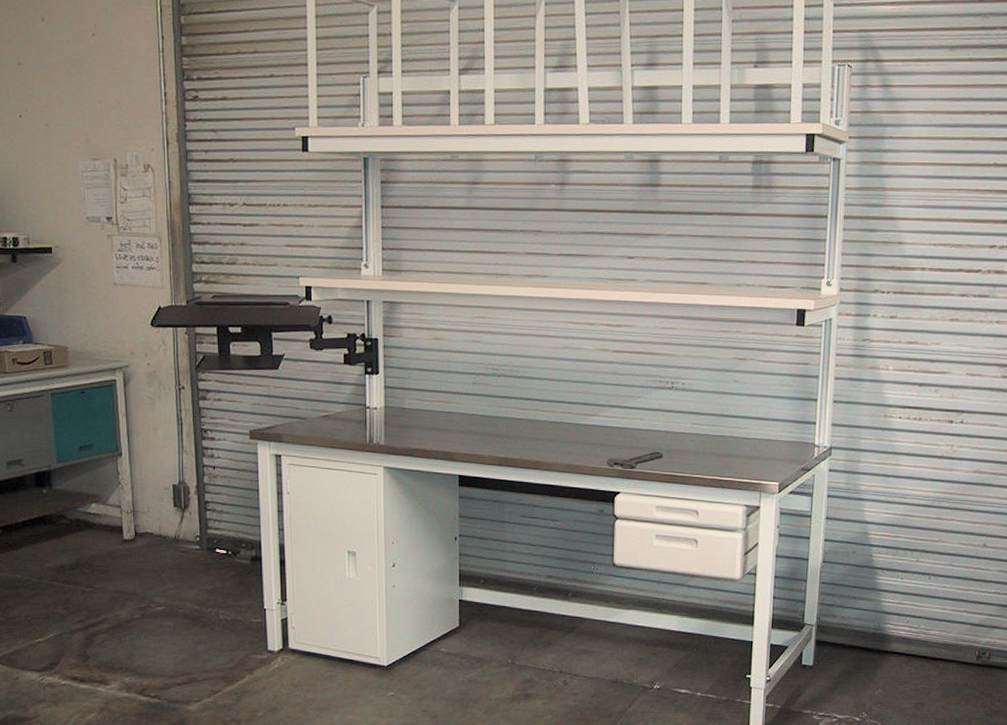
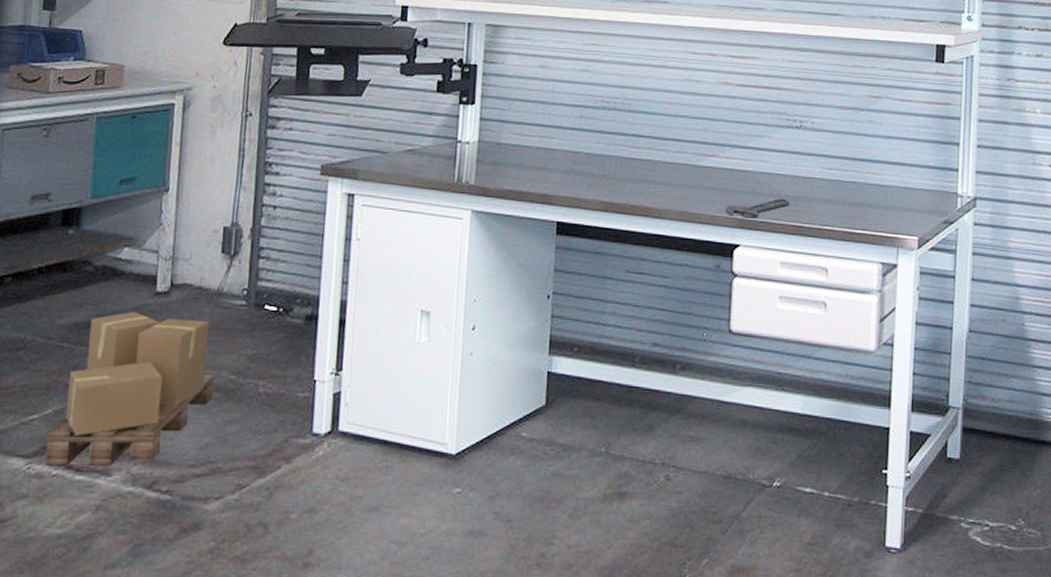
cardboard boxes: none [53,556,182,678] -> present [44,312,215,466]

